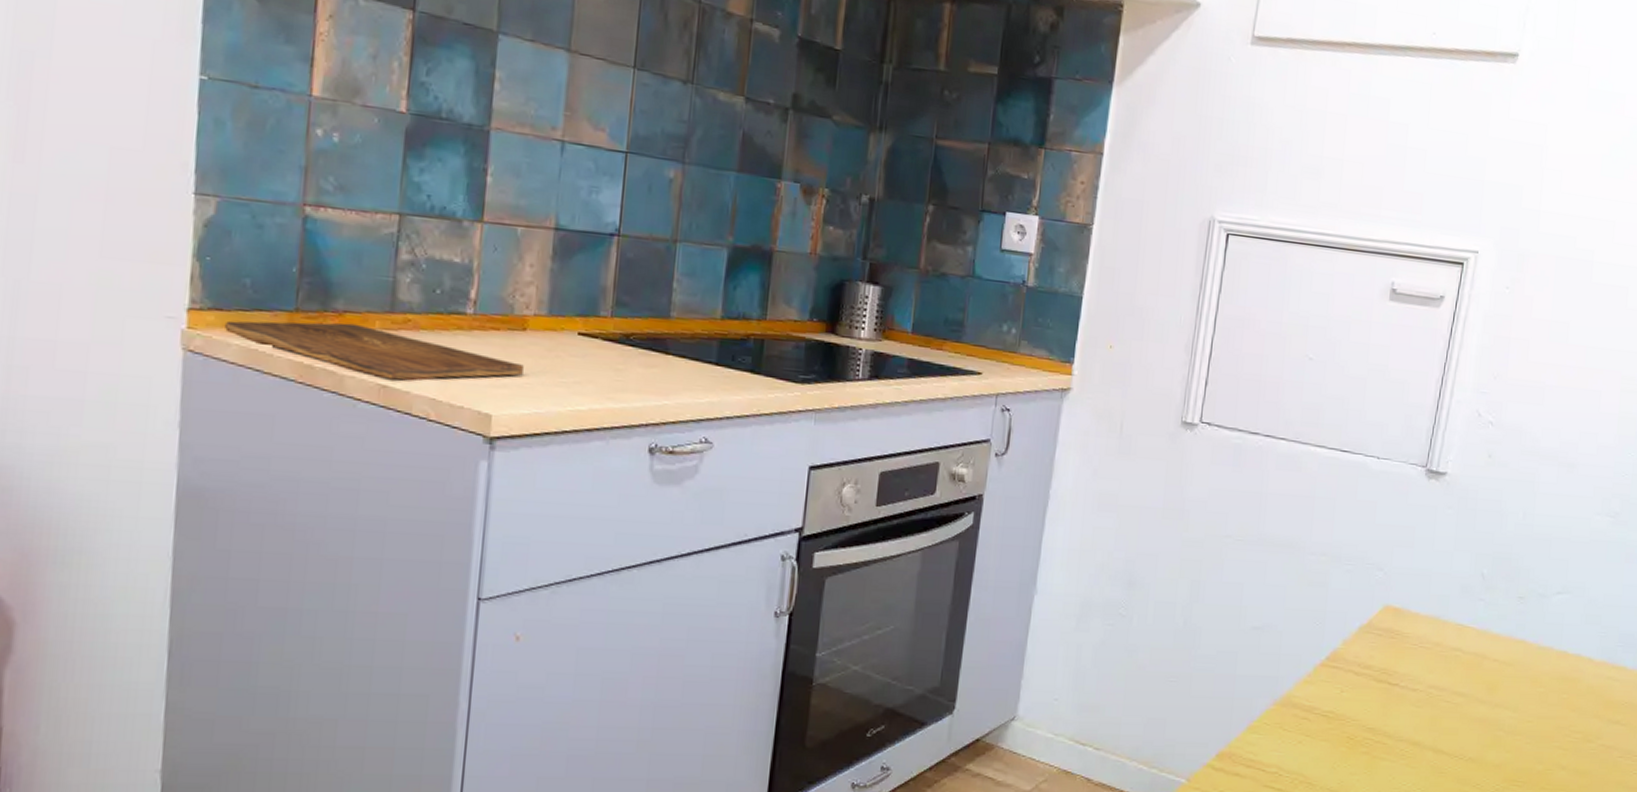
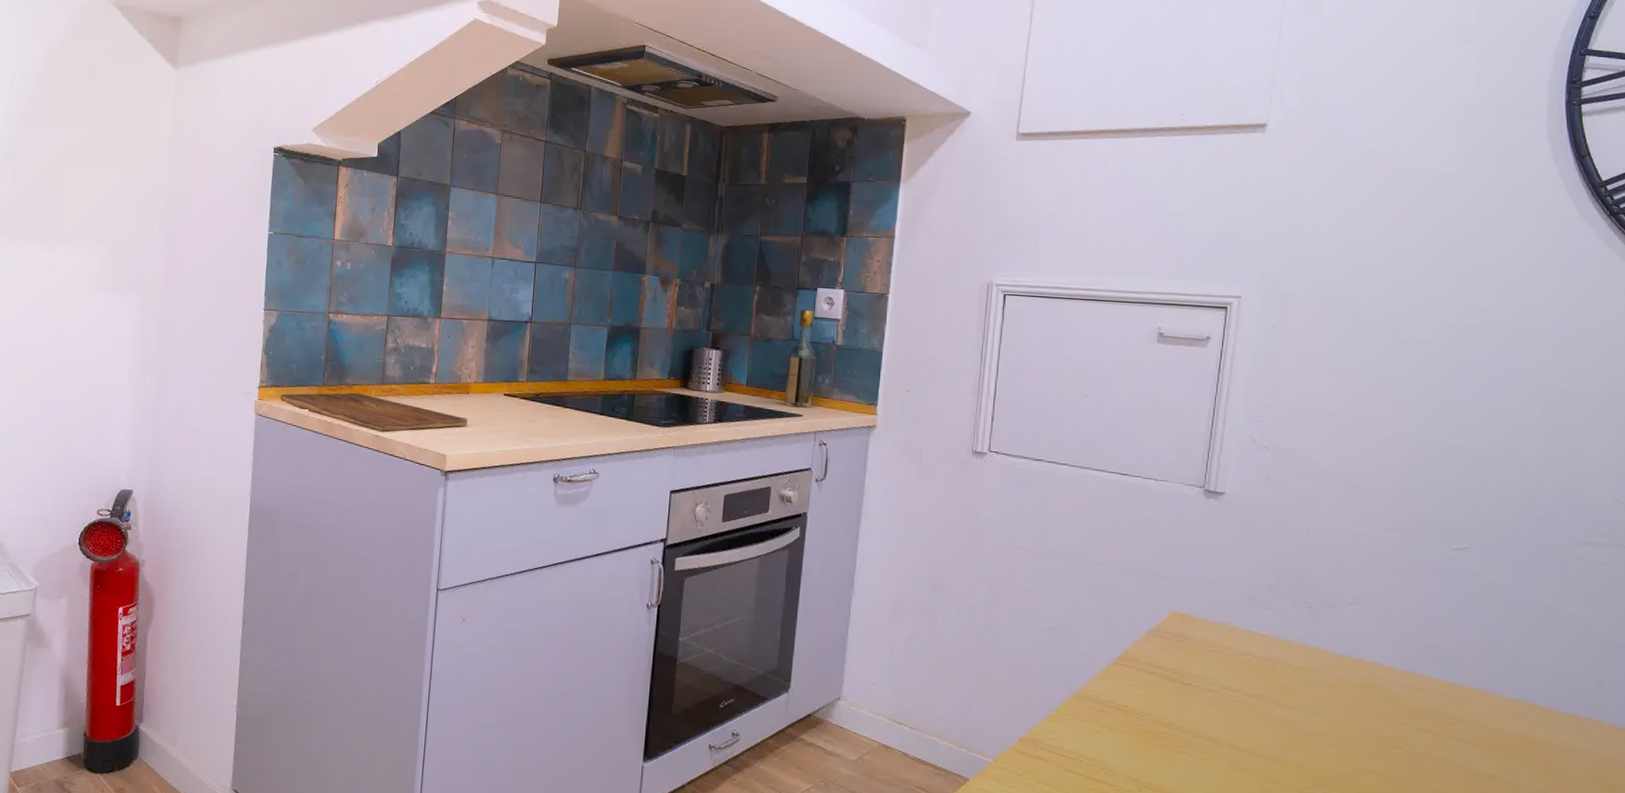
bottle: none [960,238,1003,365] -> present [785,309,817,409]

